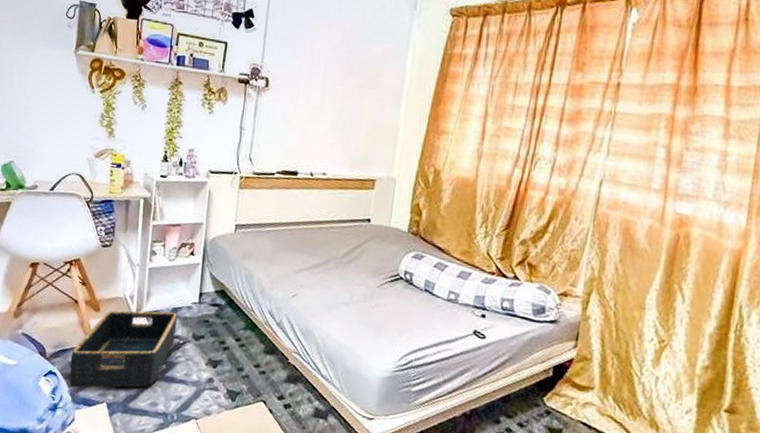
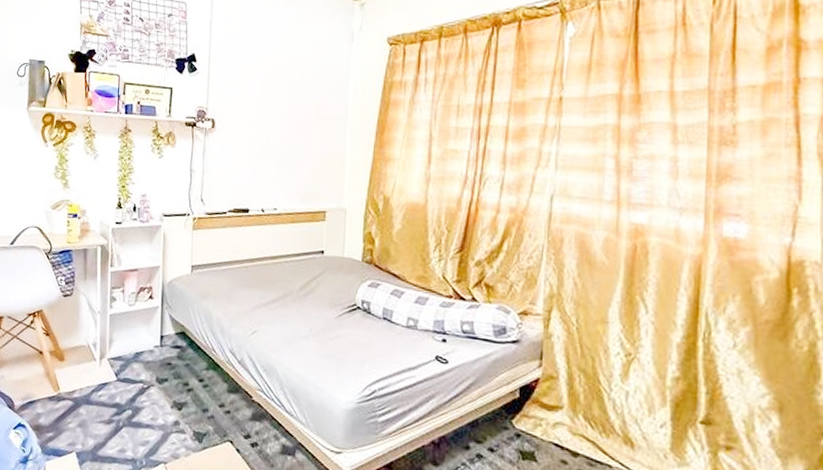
basket: present [69,310,177,388] -> none [38,356,140,439]

